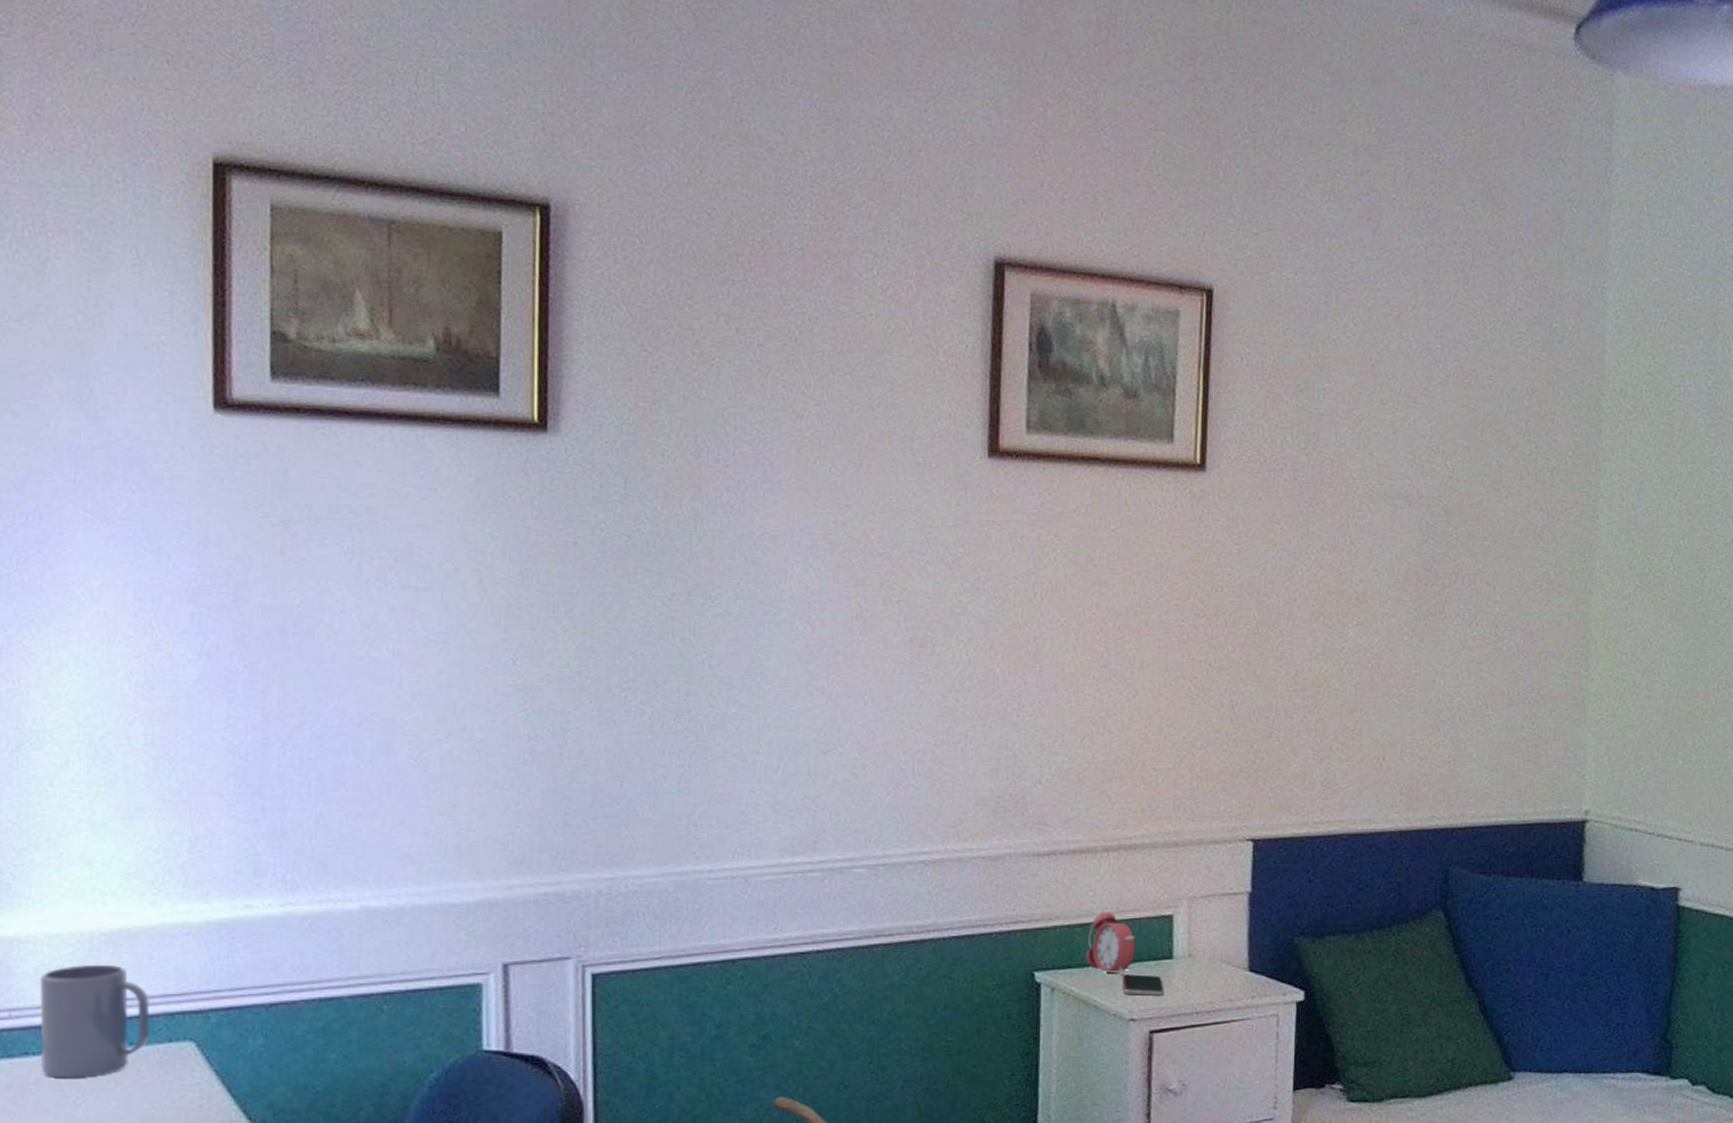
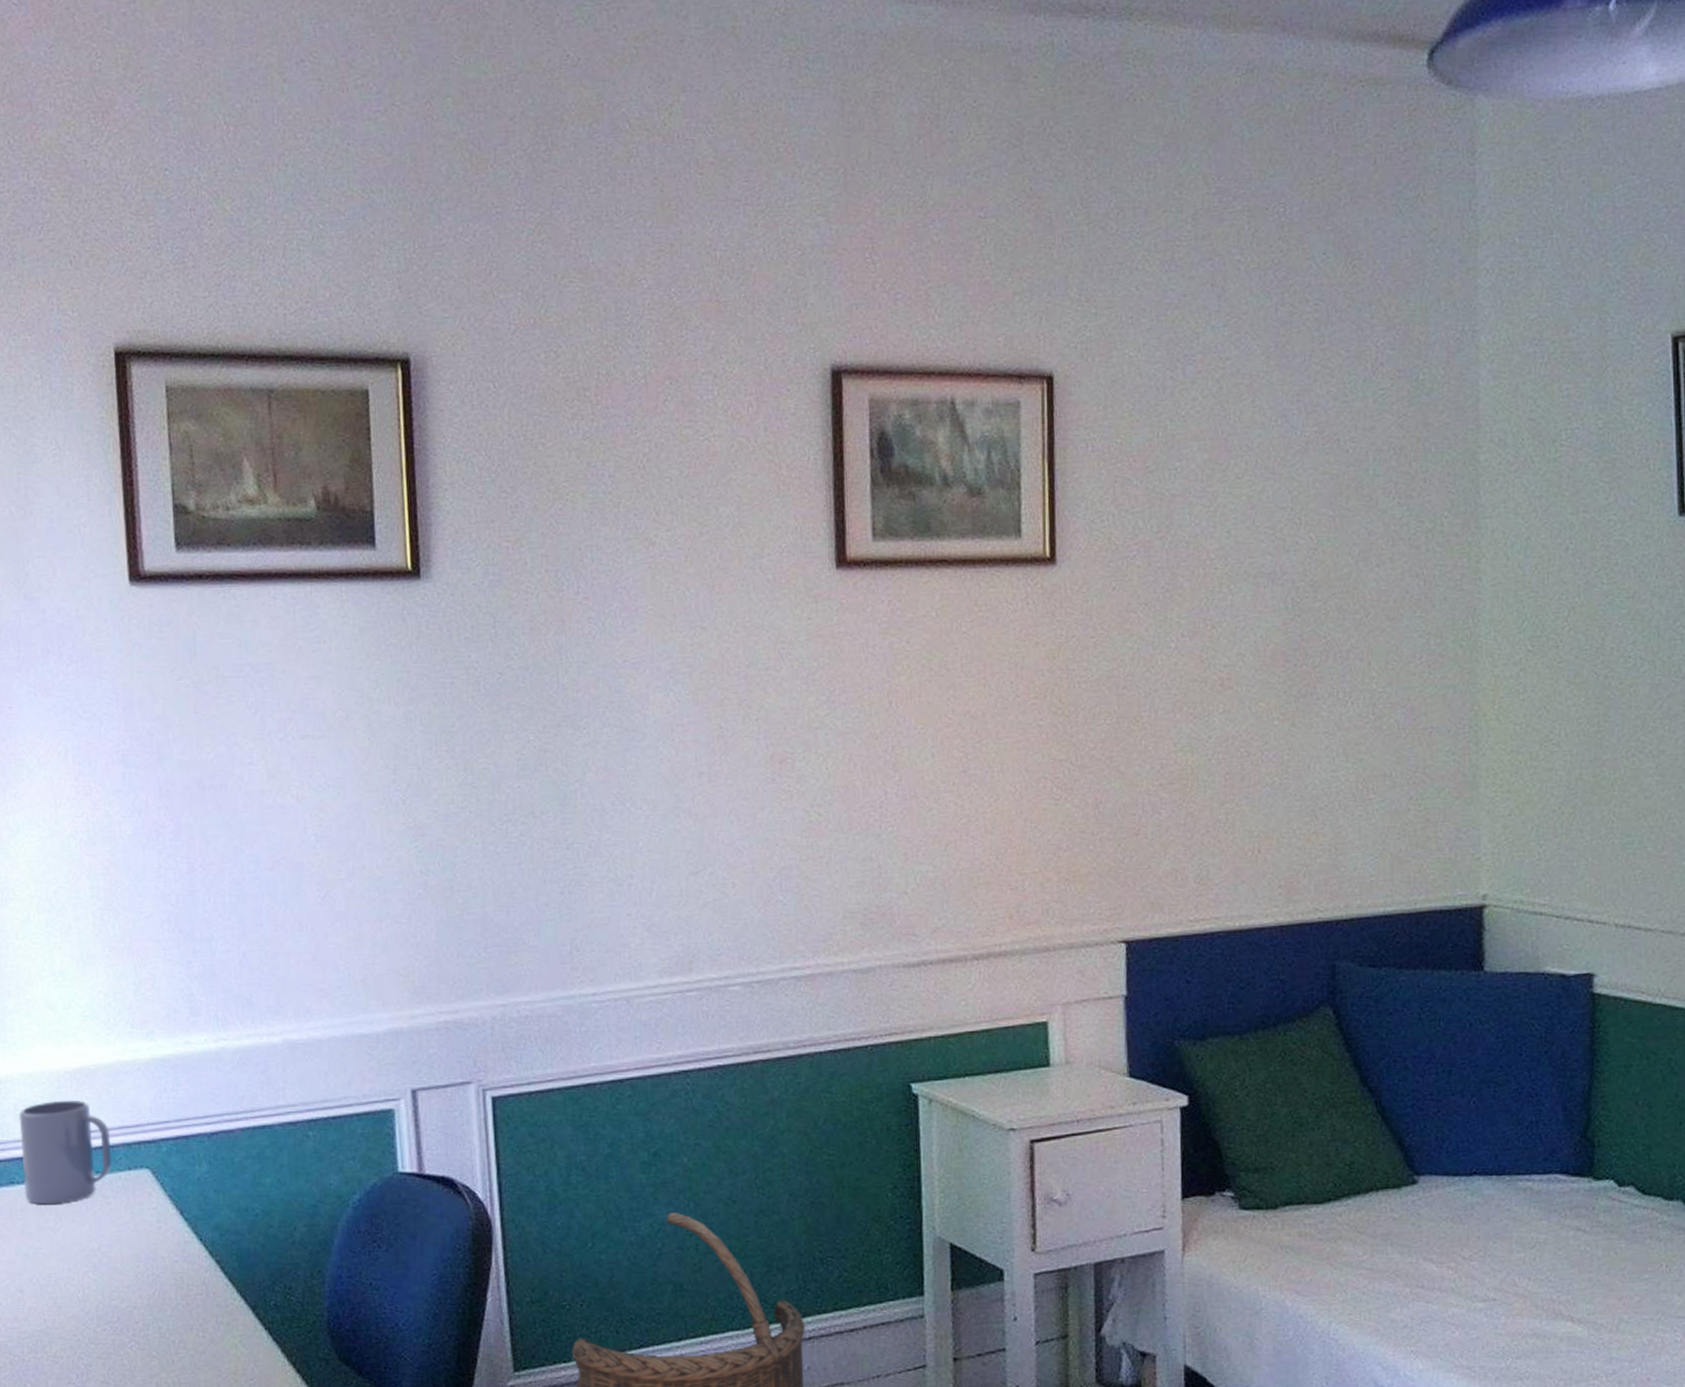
alarm clock: present [1085,911,1135,976] -> none [961,1020,1011,1085]
mobile phone: present [1122,974,1164,997] -> none [999,1083,1043,1105]

